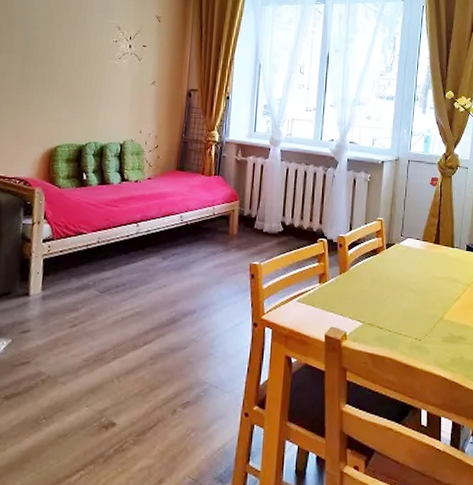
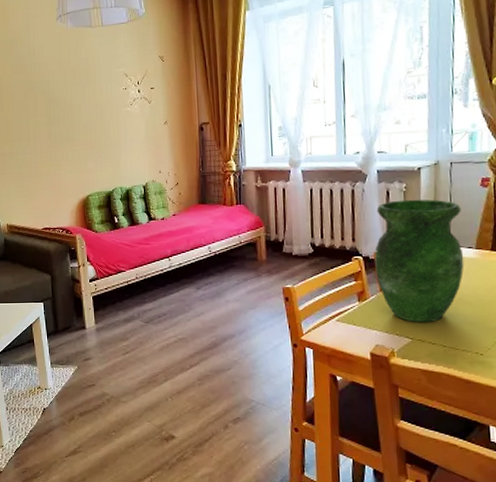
vase: none [336,189,413,307] -> present [374,199,465,322]

